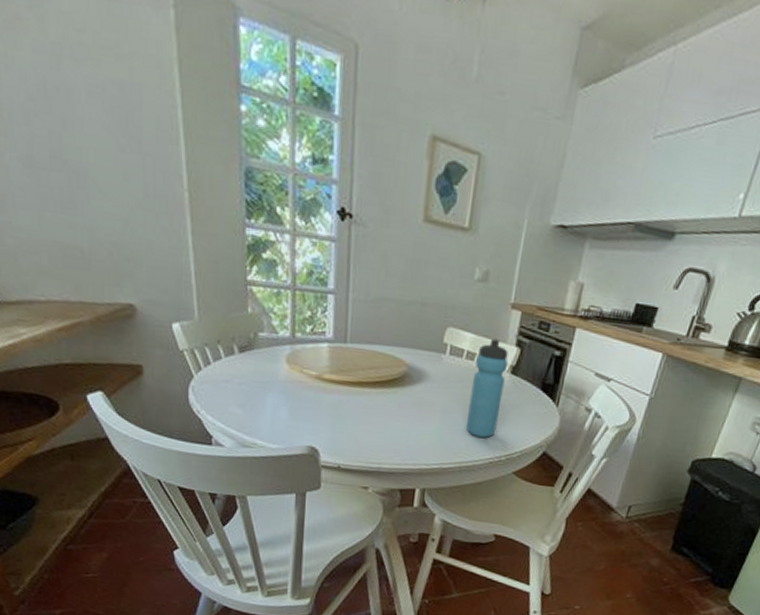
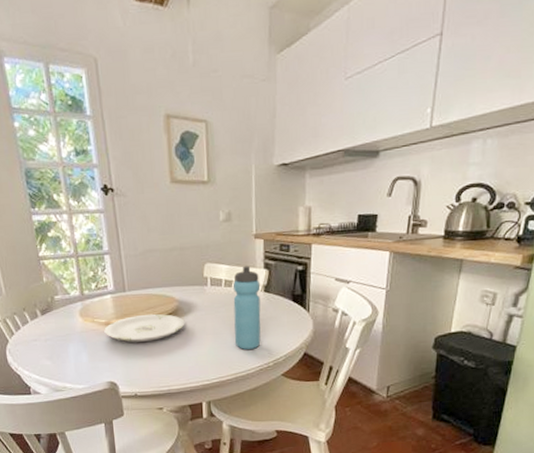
plate: none [313,373,412,408] -> present [104,313,185,342]

